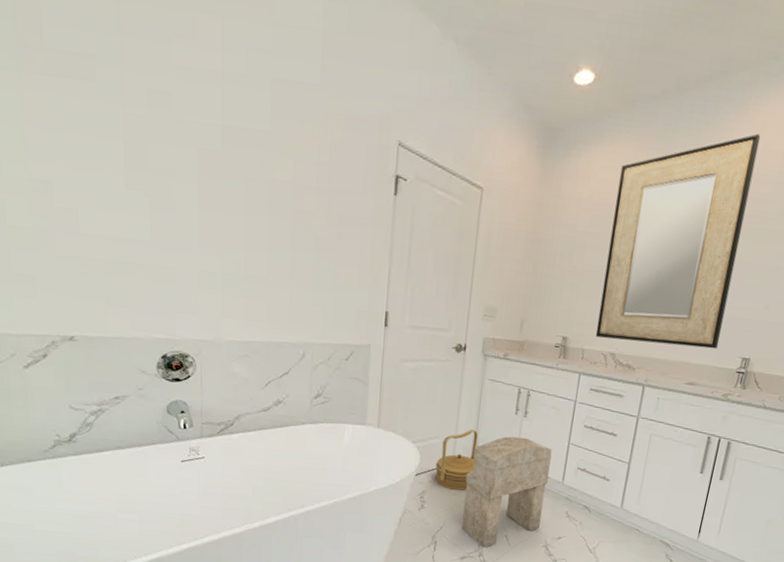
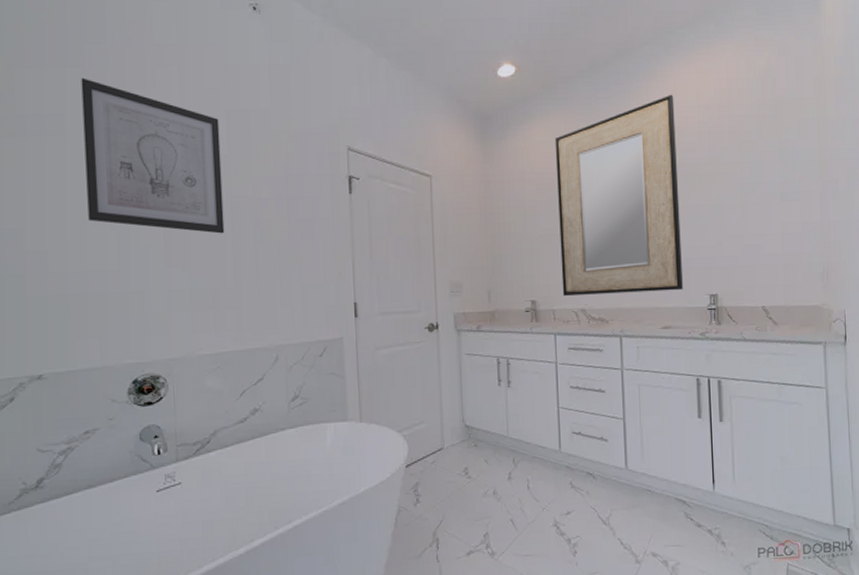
wall art: none [114,13,263,219] -> present [81,77,225,234]
basket: present [435,429,479,491] -> none [425,408,465,477]
stool: present [461,436,552,548] -> none [459,408,545,537]

